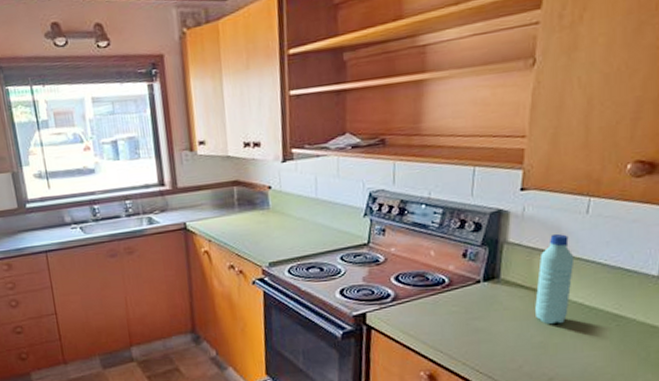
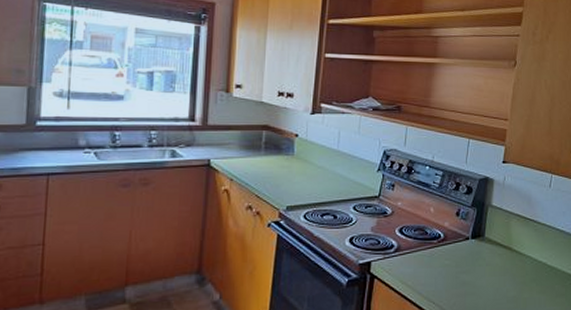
water bottle: present [535,233,575,324] -> none [511,201,541,281]

